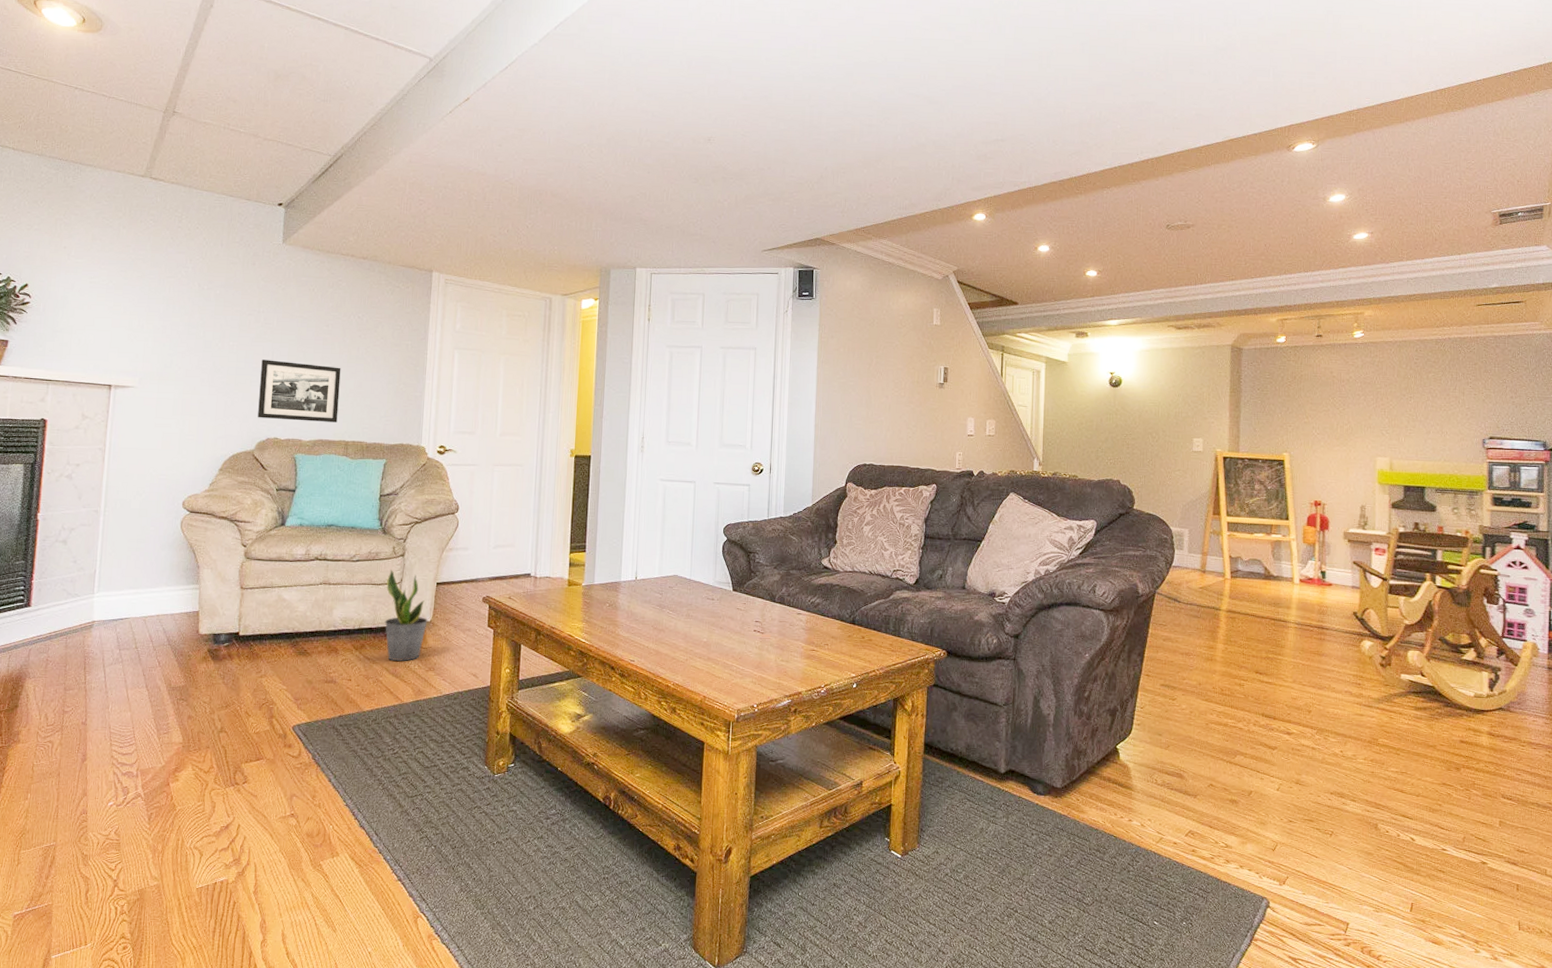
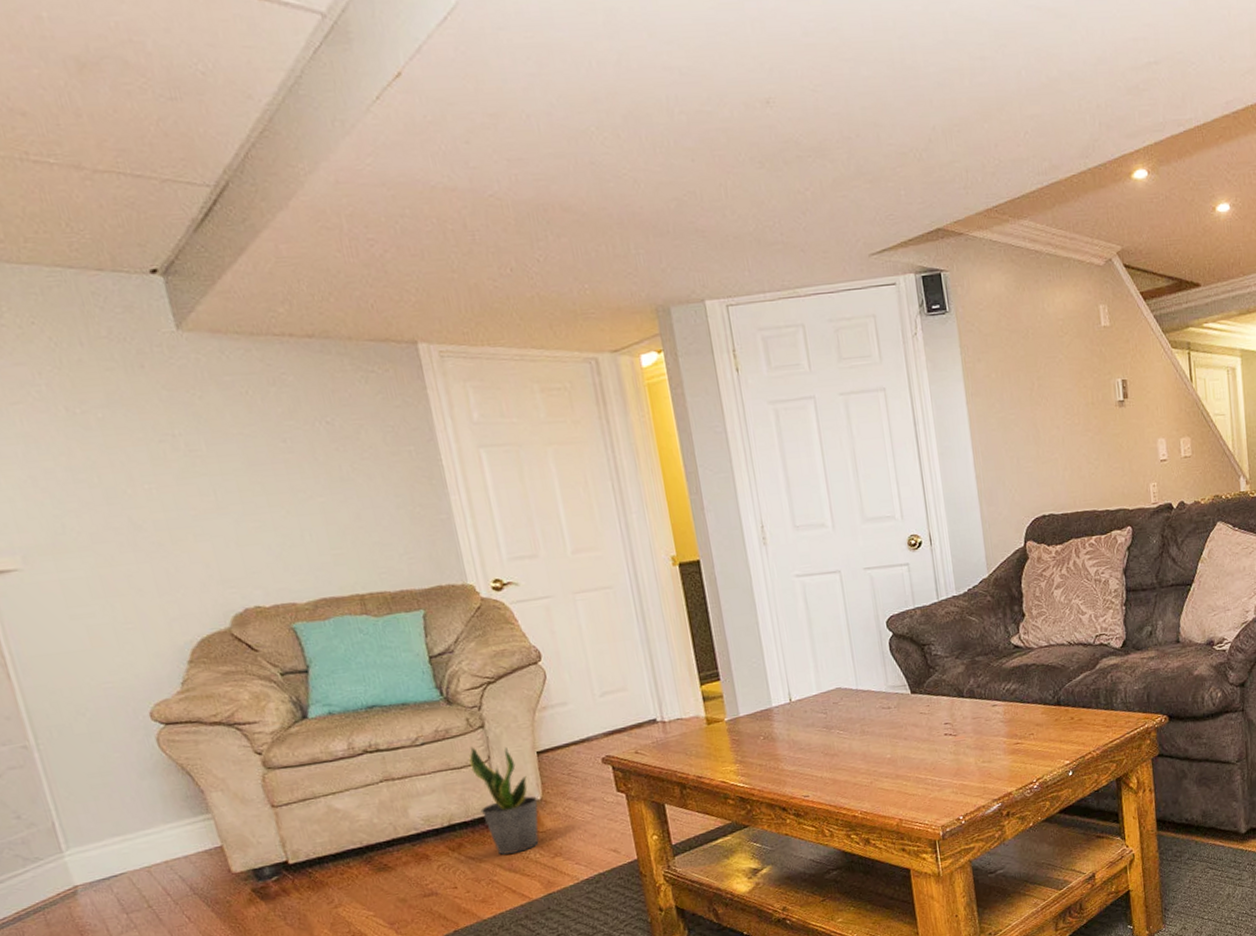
picture frame: present [258,359,341,423] -> none [201,496,340,584]

